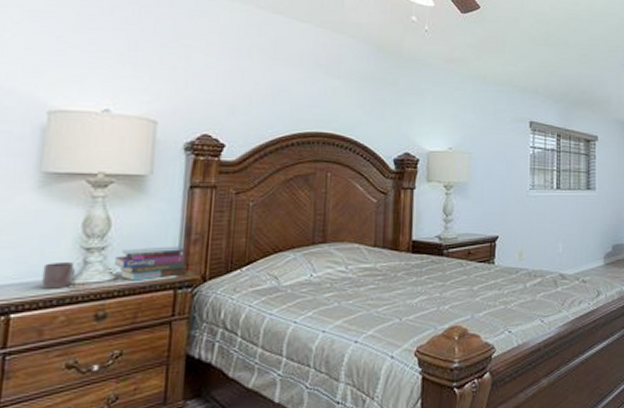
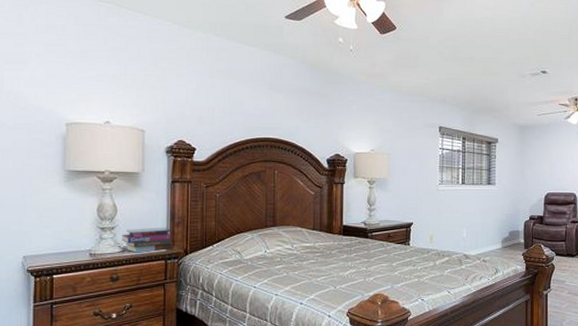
mug: present [41,263,75,289] -> none [72,238,94,258]

